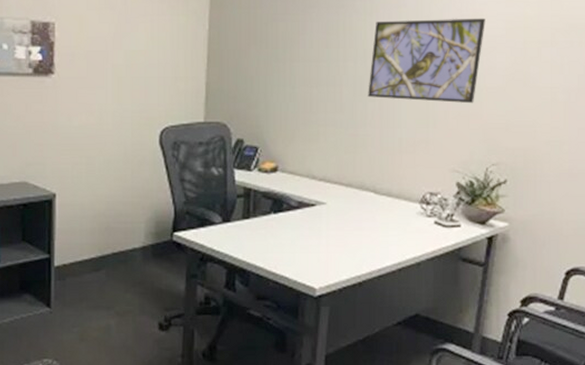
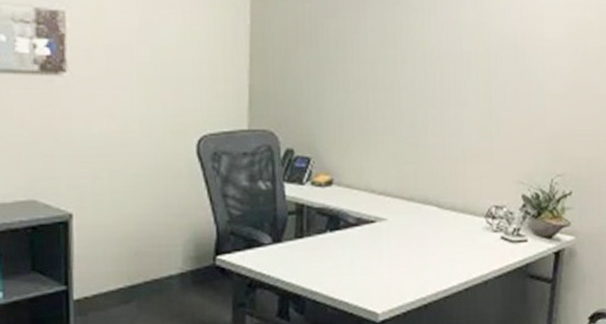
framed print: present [368,18,485,104] -> none [428,20,547,111]

